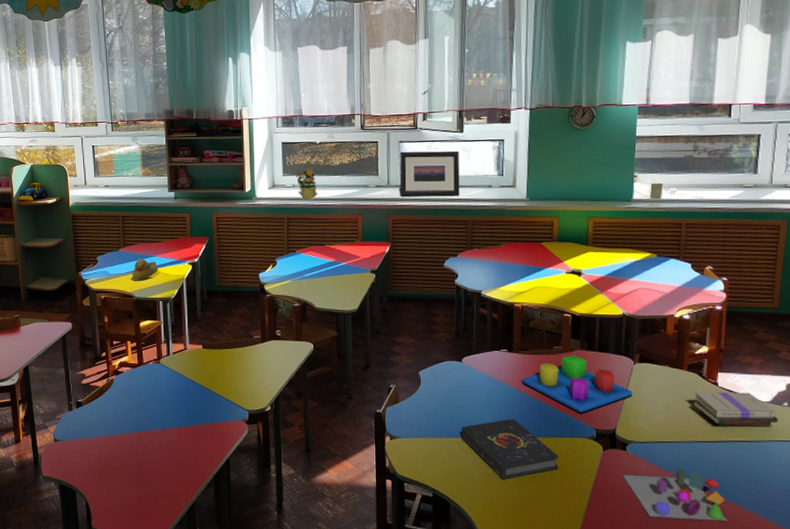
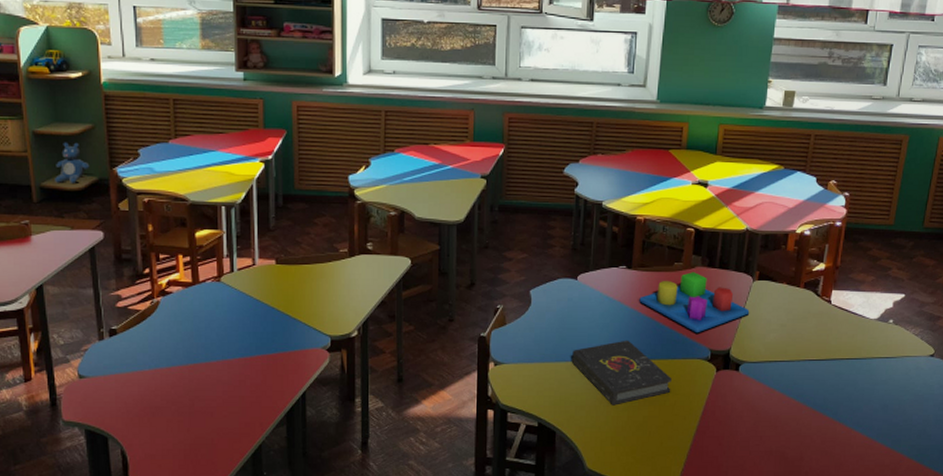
stuffed animal: none [37,253,62,286] -> present [55,142,90,185]
rubber duck: present [131,258,159,281] -> none [184,153,221,181]
flowerpot: present [296,168,316,199] -> none [398,52,422,89]
picture frame: present [399,150,460,196] -> none [519,38,587,94]
toy blocks: present [622,469,728,522] -> none [733,389,829,439]
books: present [694,391,778,428] -> none [807,309,883,345]

